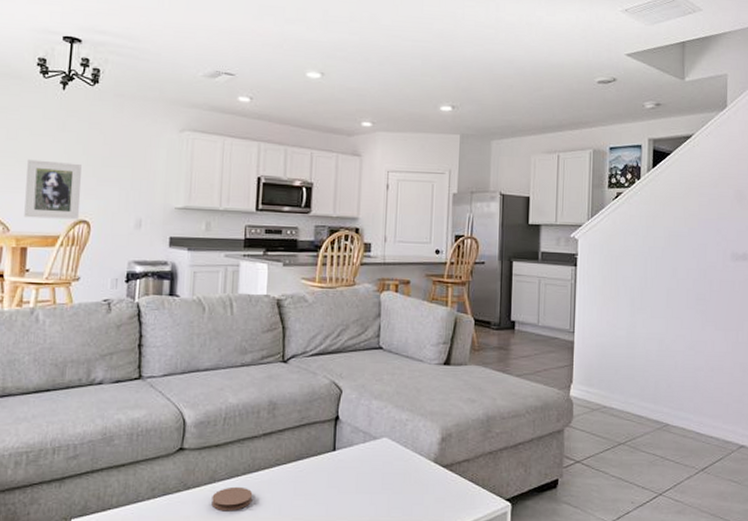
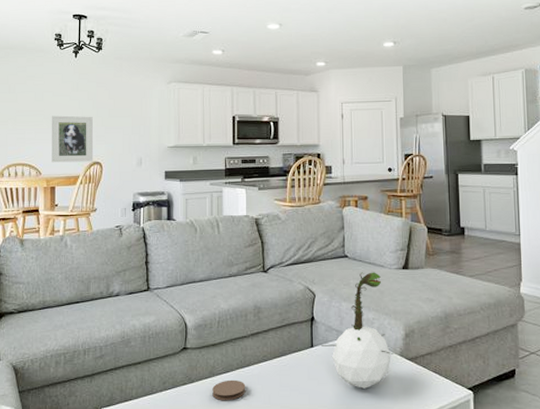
plant: none [345,366,427,499] -> present [321,272,394,389]

